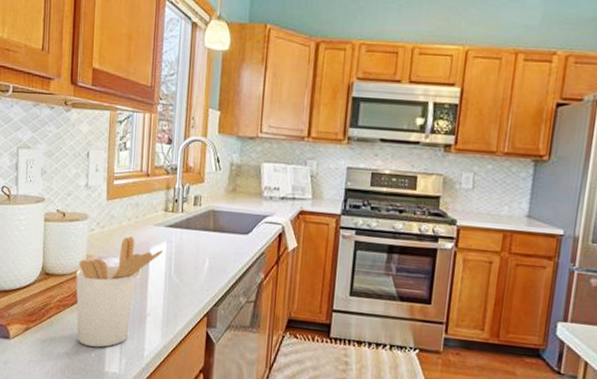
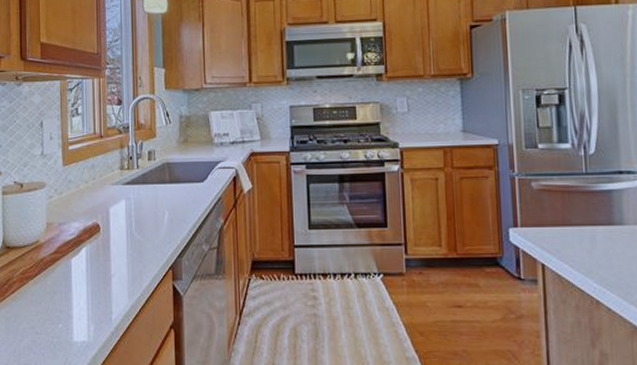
utensil holder: present [76,236,163,348] -> none [37,199,122,317]

